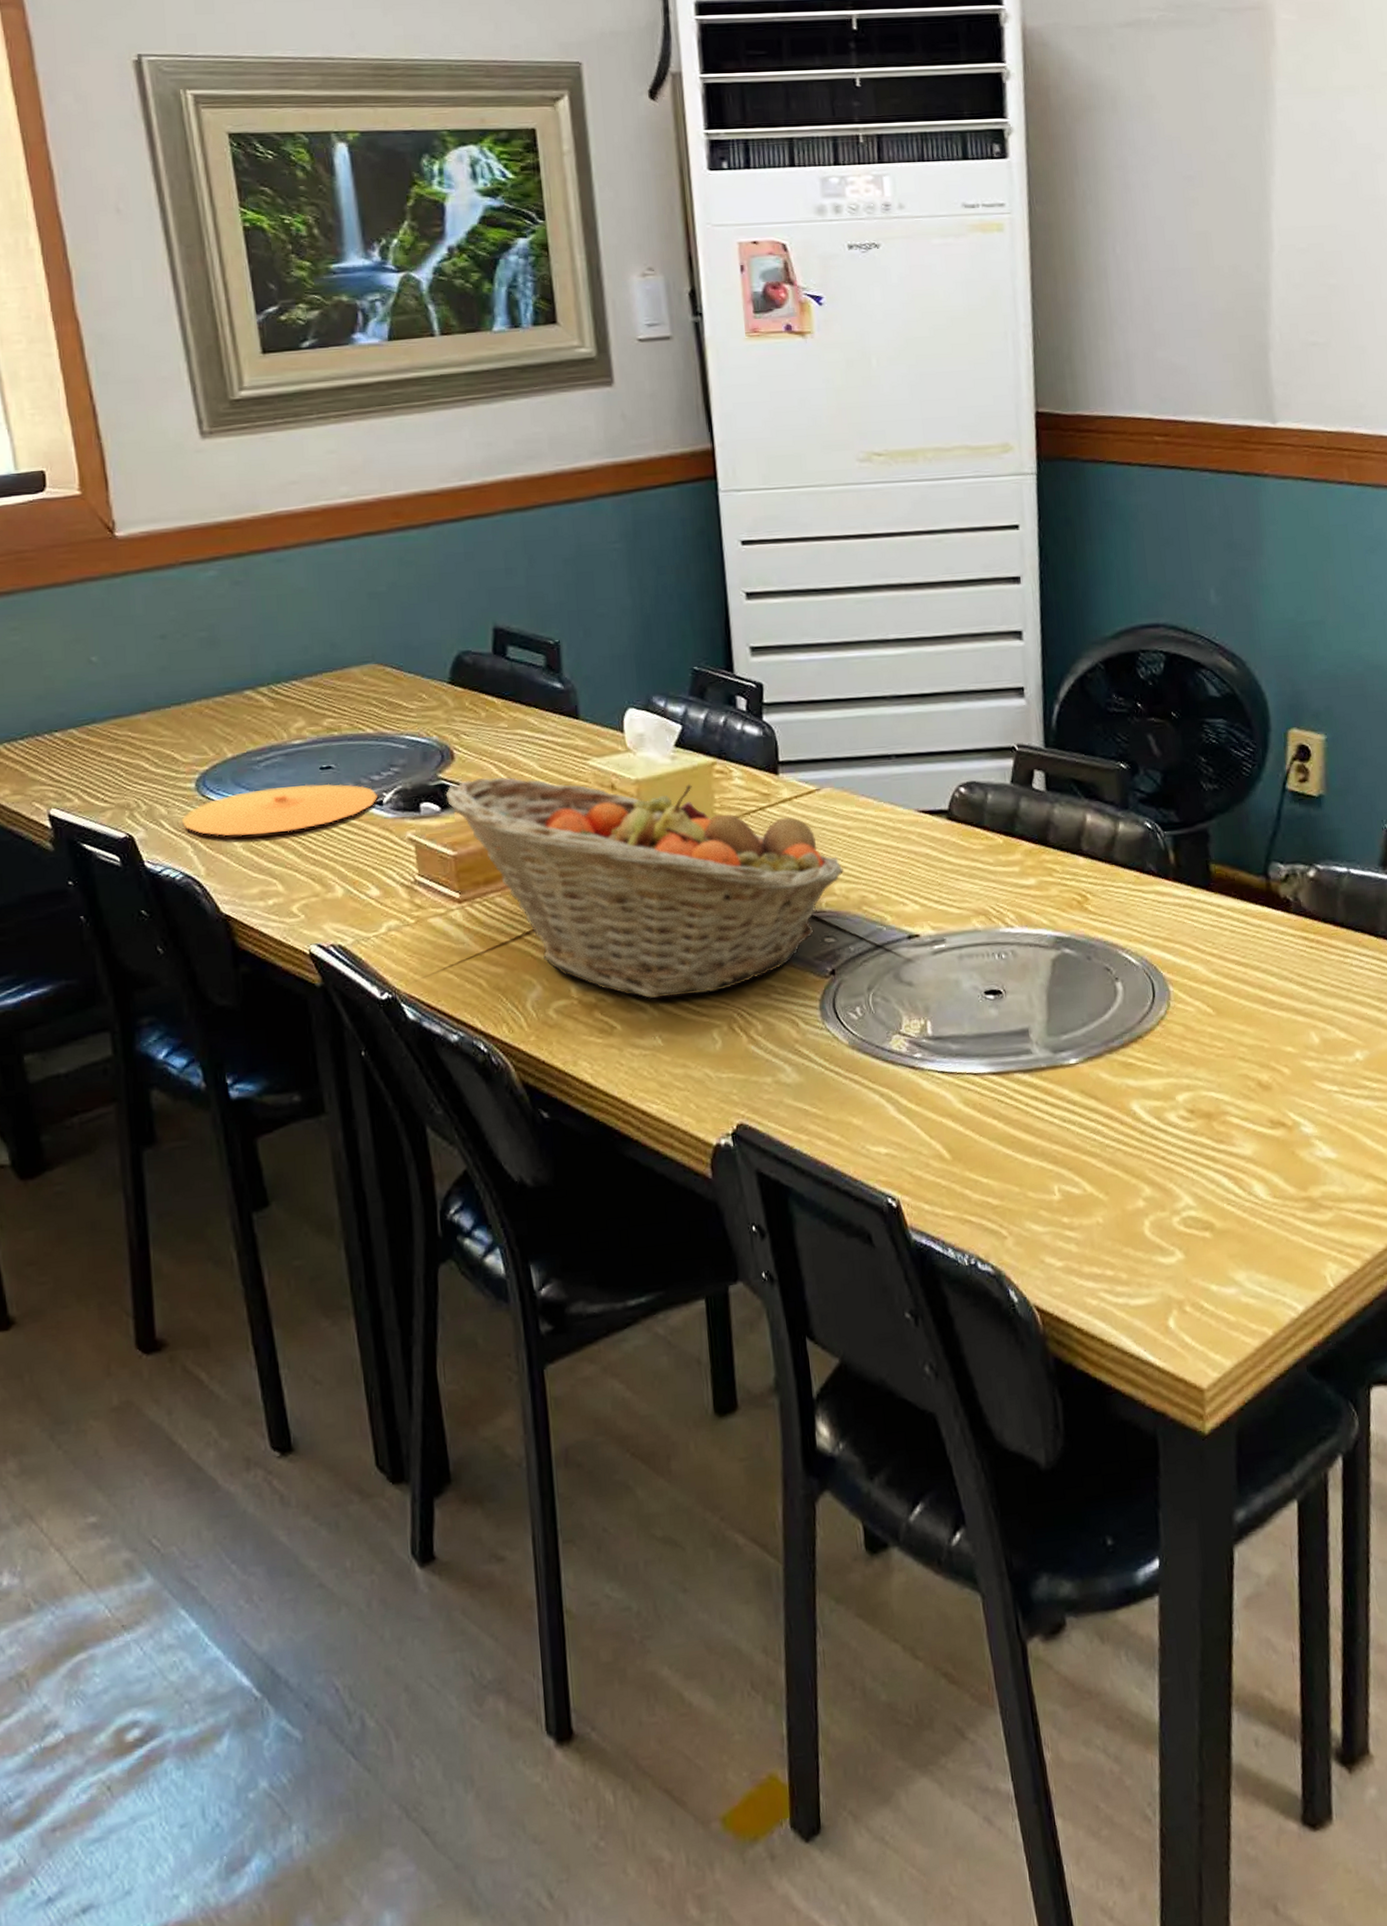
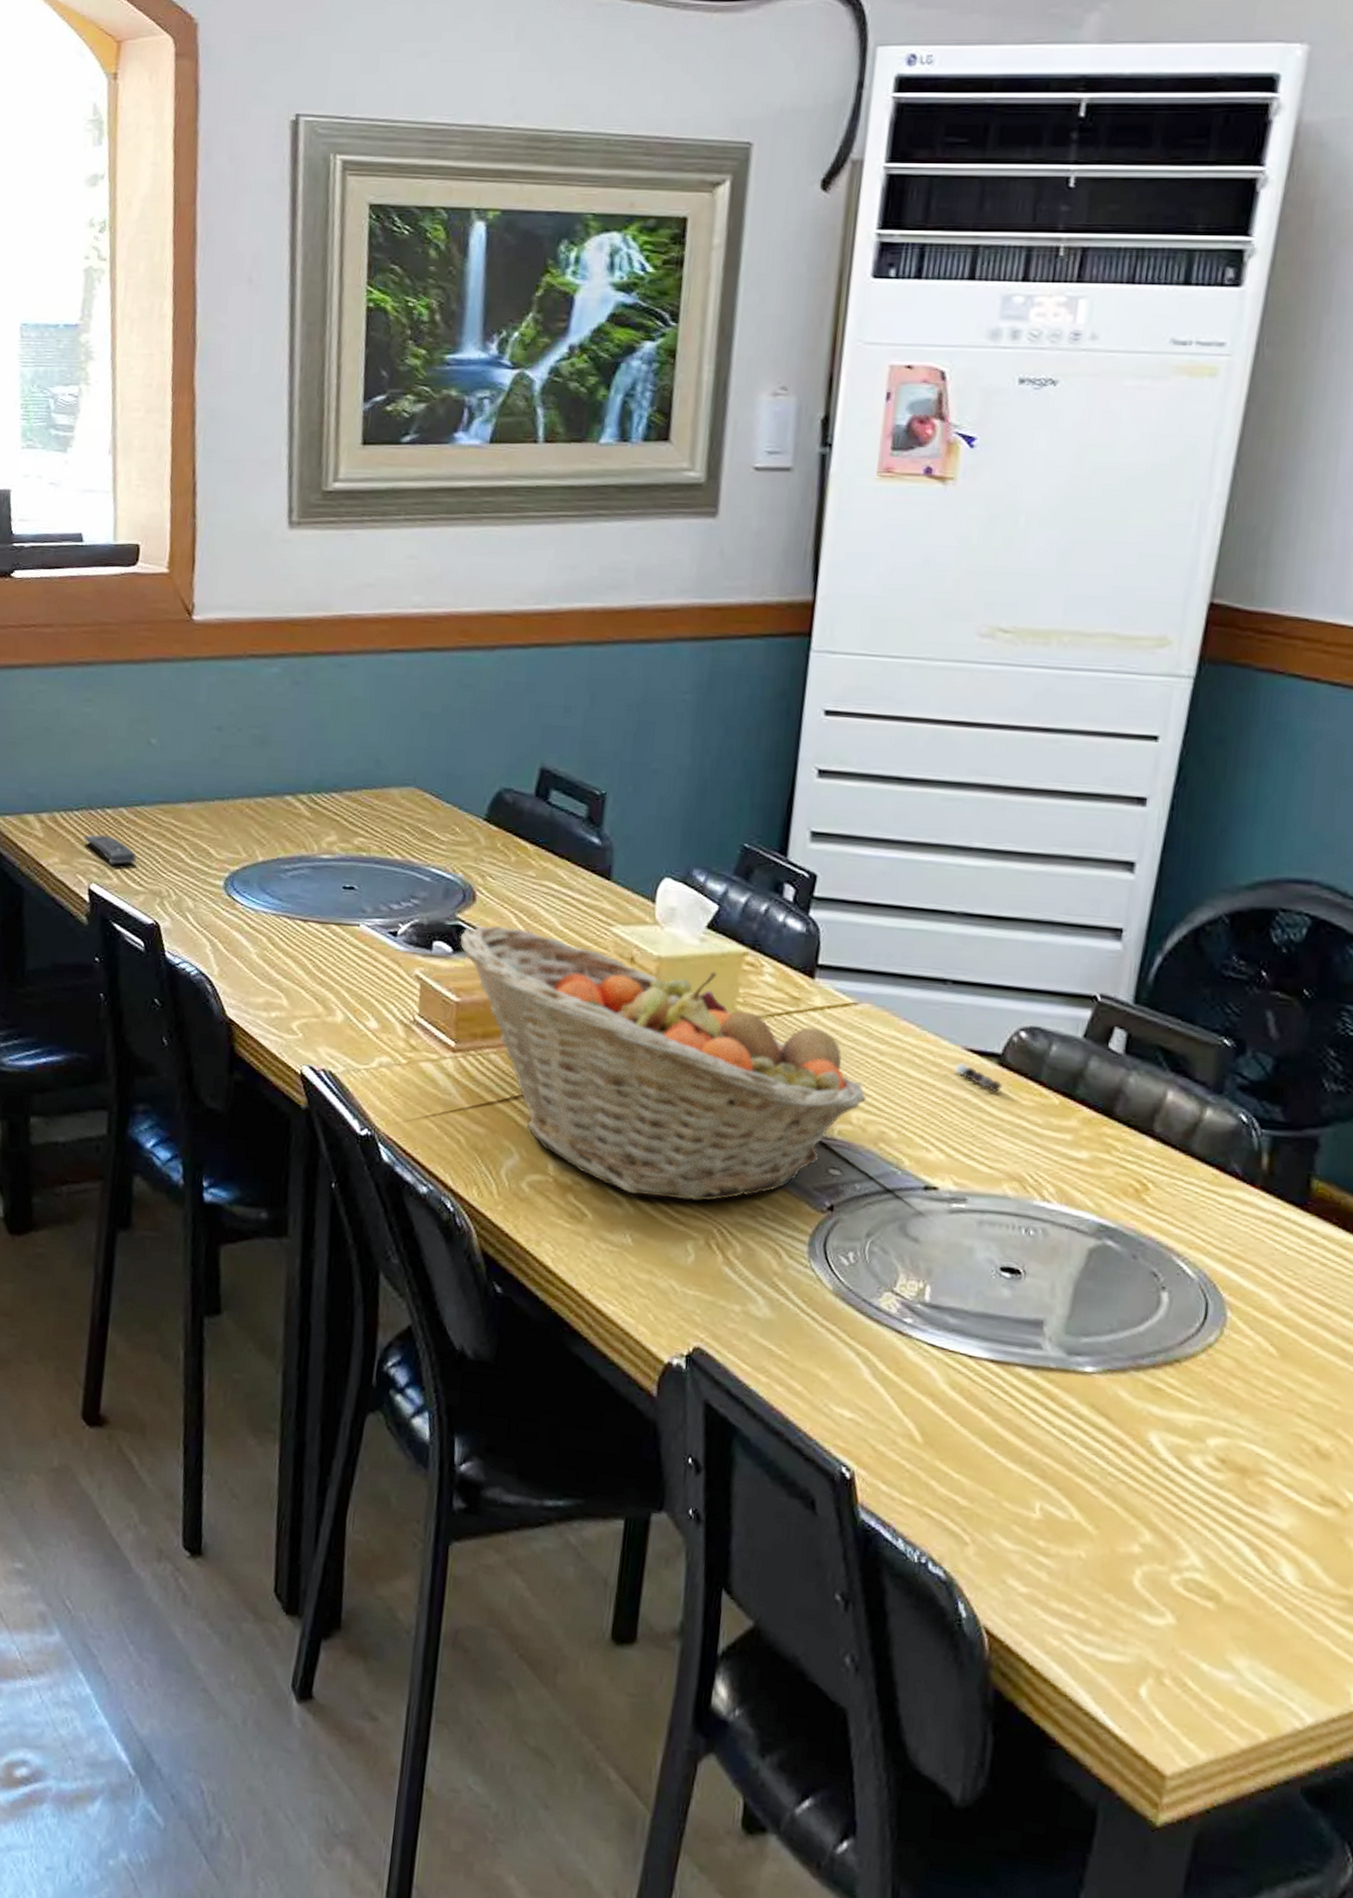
remote control: none [34,757,97,787] -> present [84,834,137,865]
plate: present [181,783,379,836] -> none [205,899,394,947]
pepper shaker: none [913,823,955,843] -> present [955,1063,1003,1092]

